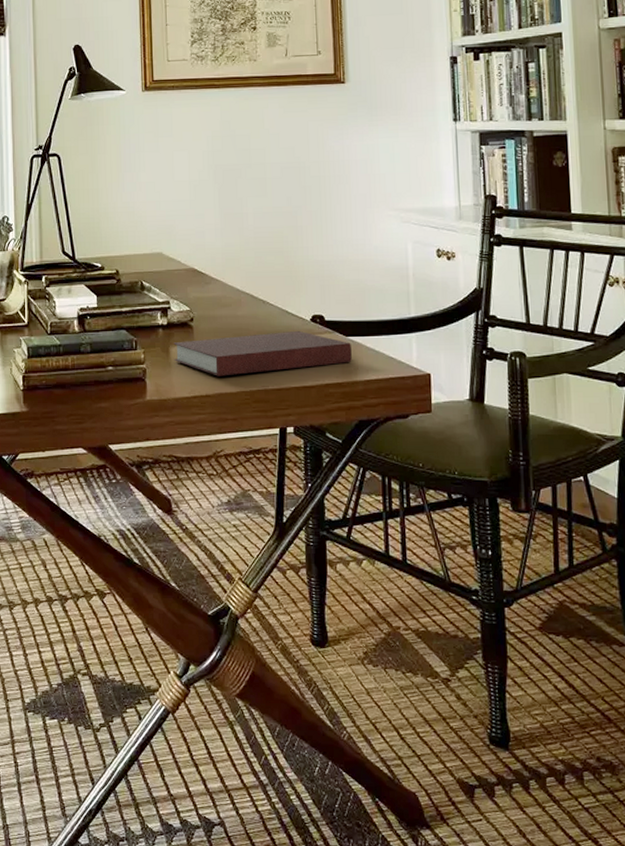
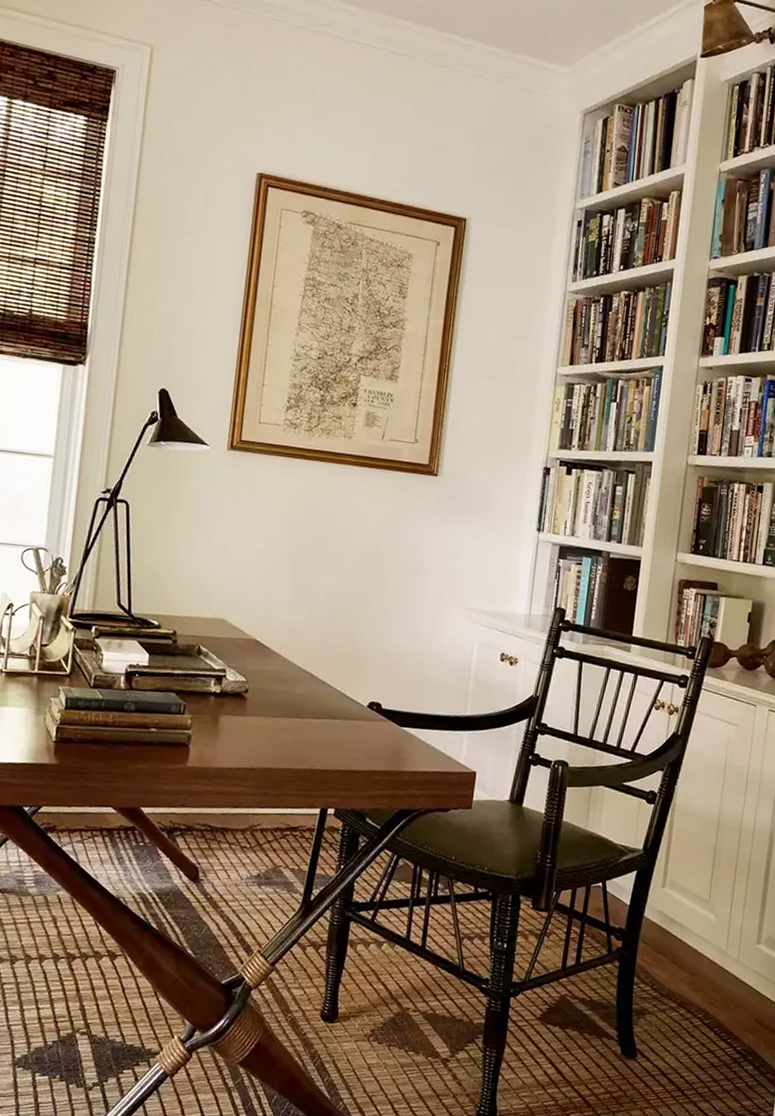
notebook: present [173,330,352,376] -> none [222,711,404,753]

